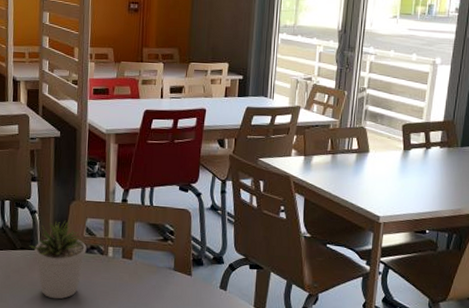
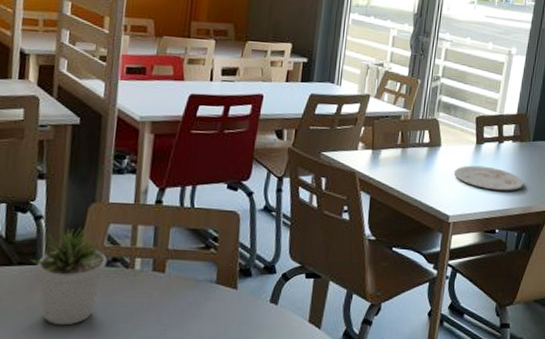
plate: none [382,170,453,194] -> present [453,165,524,191]

